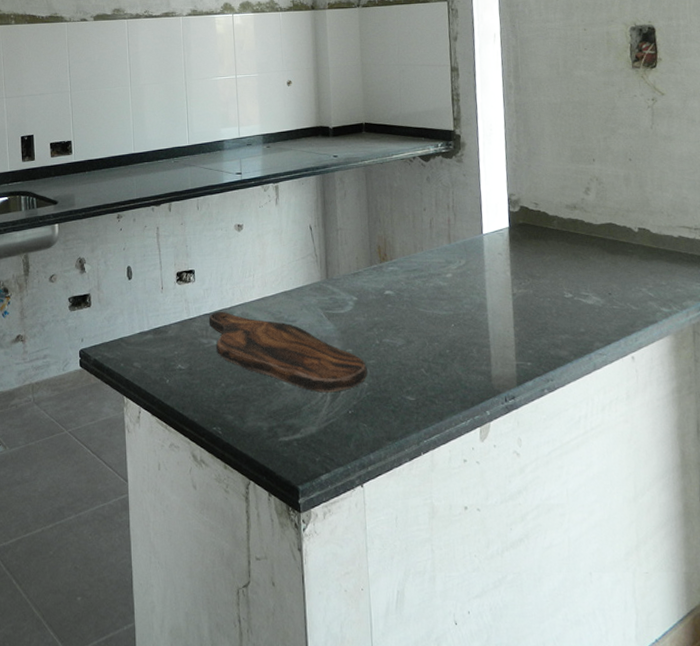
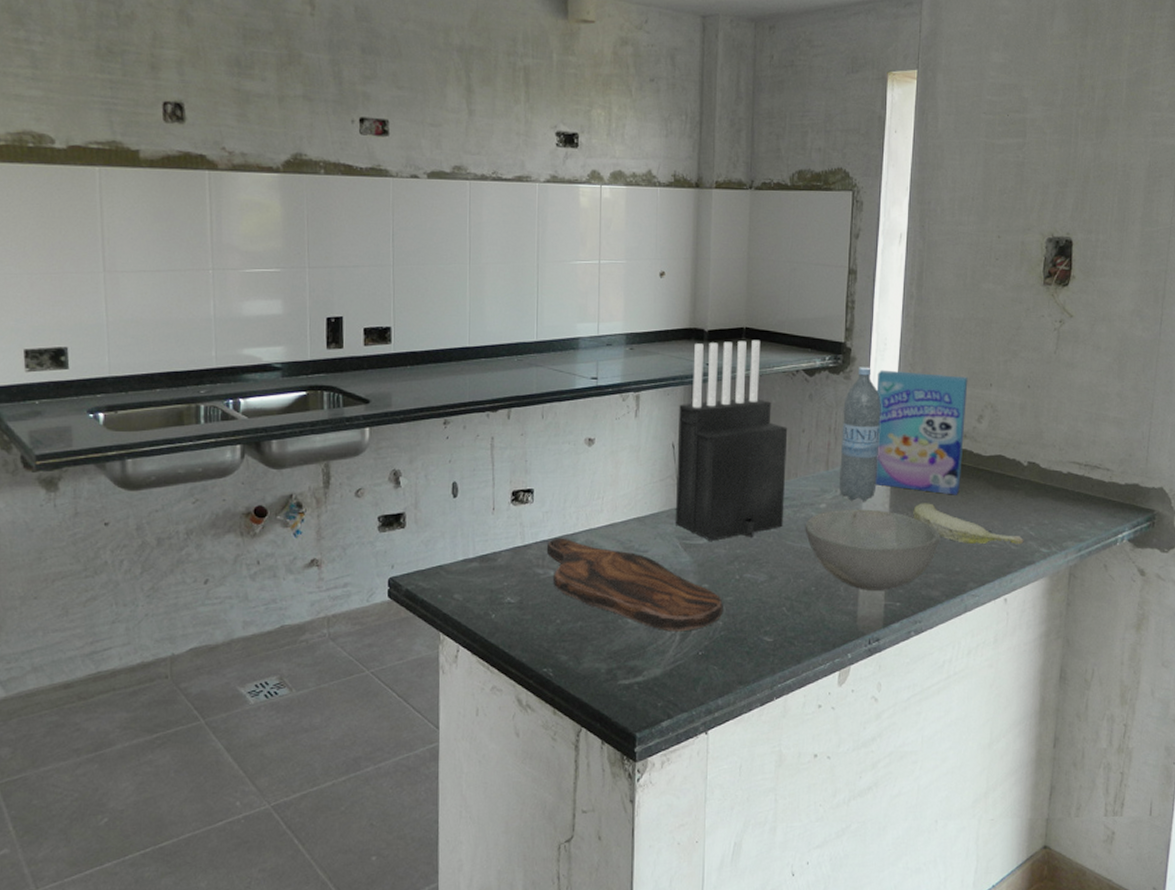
knife block: none [313,133,414,310] -> present [675,339,788,541]
bowl: none [434,277,563,352] -> present [805,509,941,590]
water bottle: none [458,150,497,270] -> present [840,367,881,501]
cereal box: none [487,152,576,262] -> present [875,370,968,495]
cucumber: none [533,269,644,306] -> present [913,503,1024,545]

